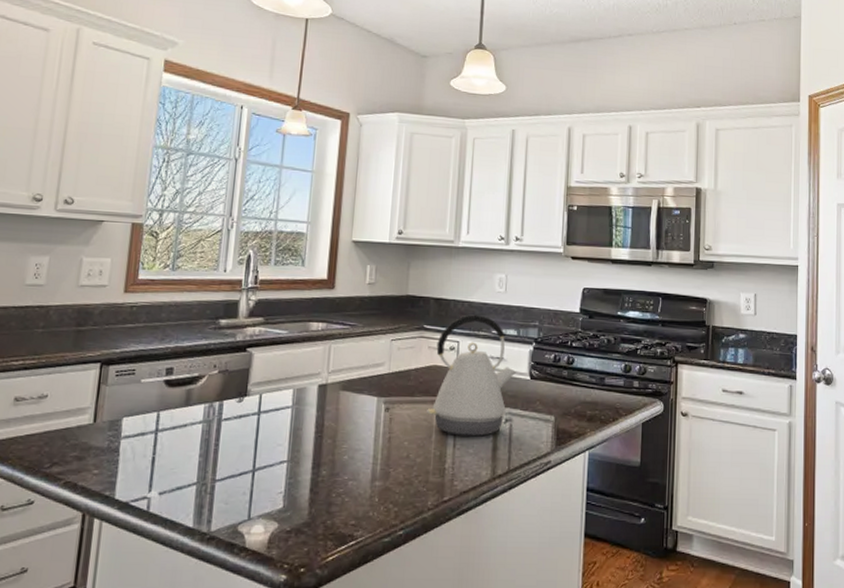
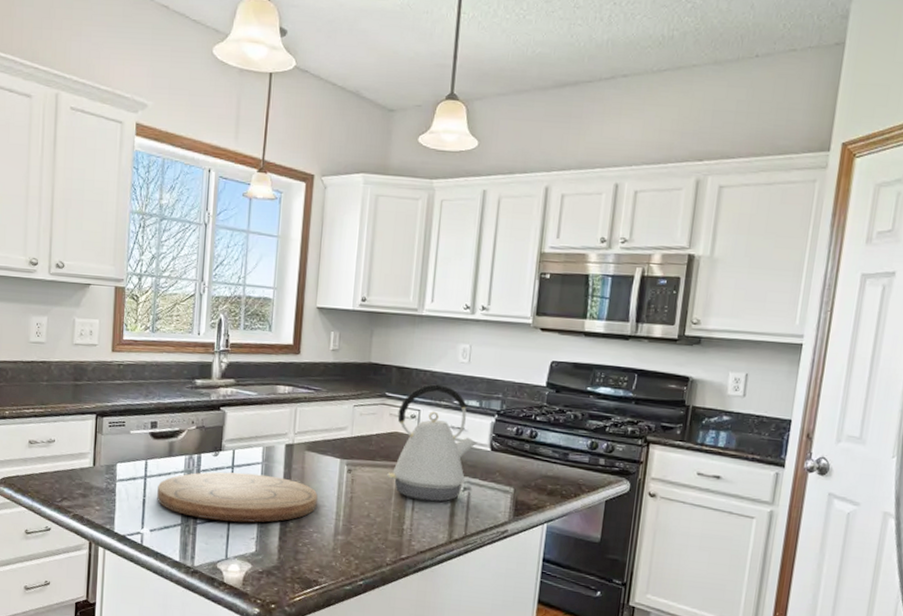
cutting board: none [169,419,353,476] -> present [157,472,318,523]

